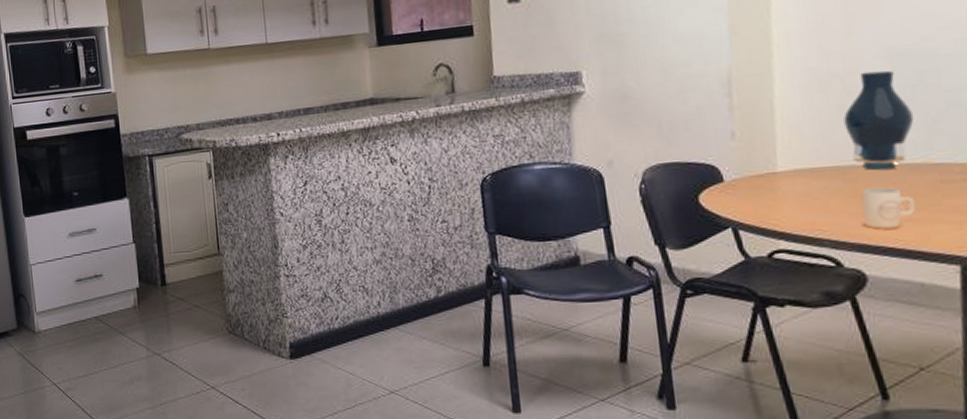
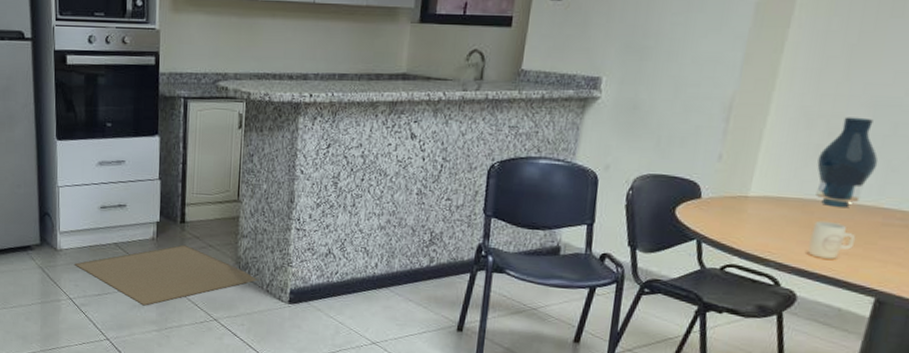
doormat: none [55,309,255,382] -> present [75,244,260,306]

